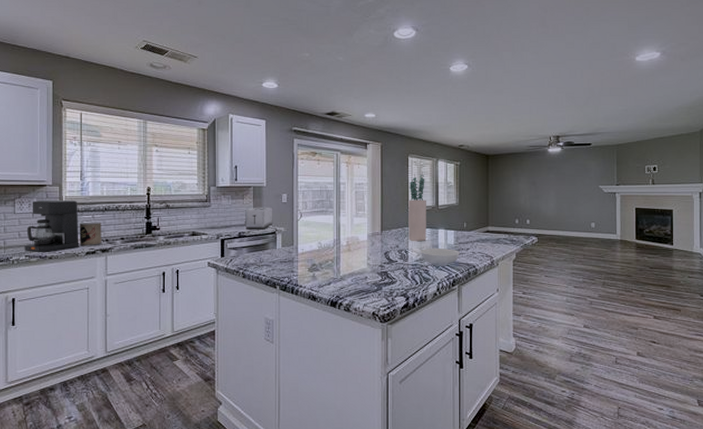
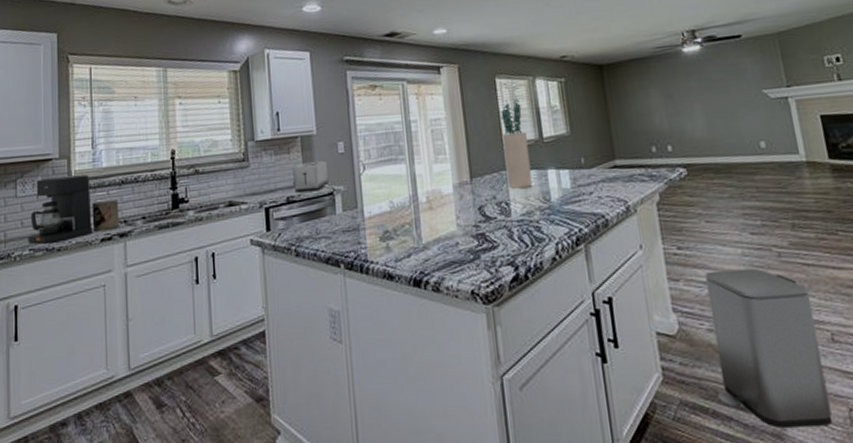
bowl: present [420,247,460,266] -> none [525,194,581,221]
pedal bin: none [534,310,607,417] -> present [705,268,833,428]

